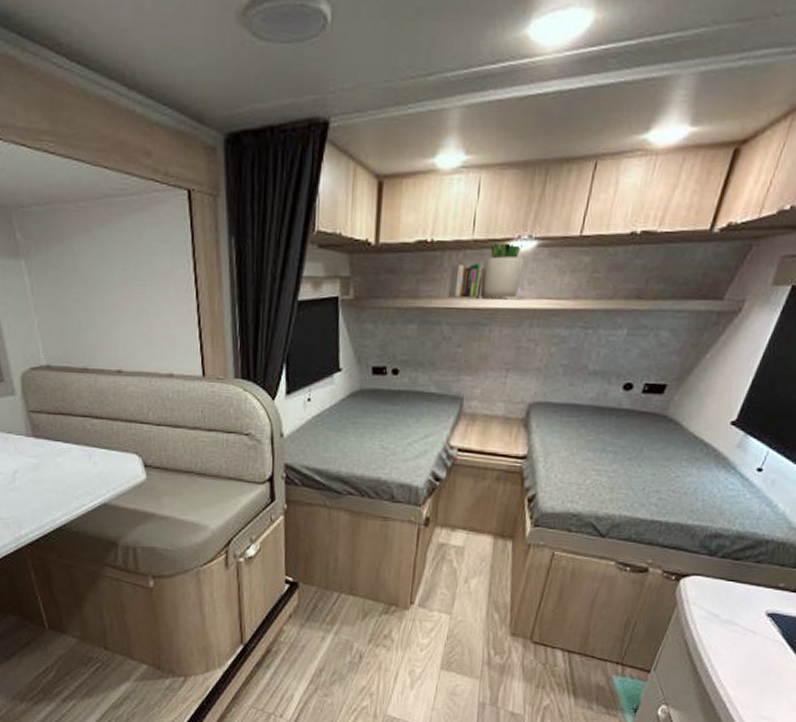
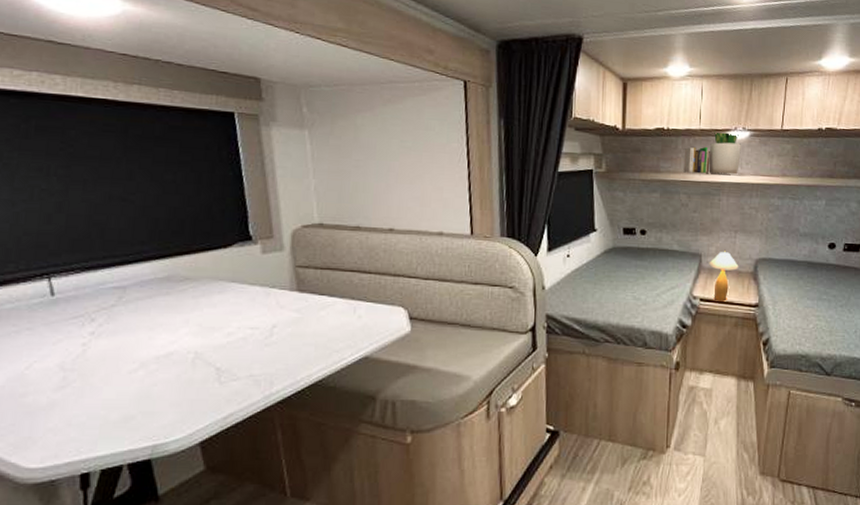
table lamp: none [471,392,508,452] -> present [709,249,739,302]

